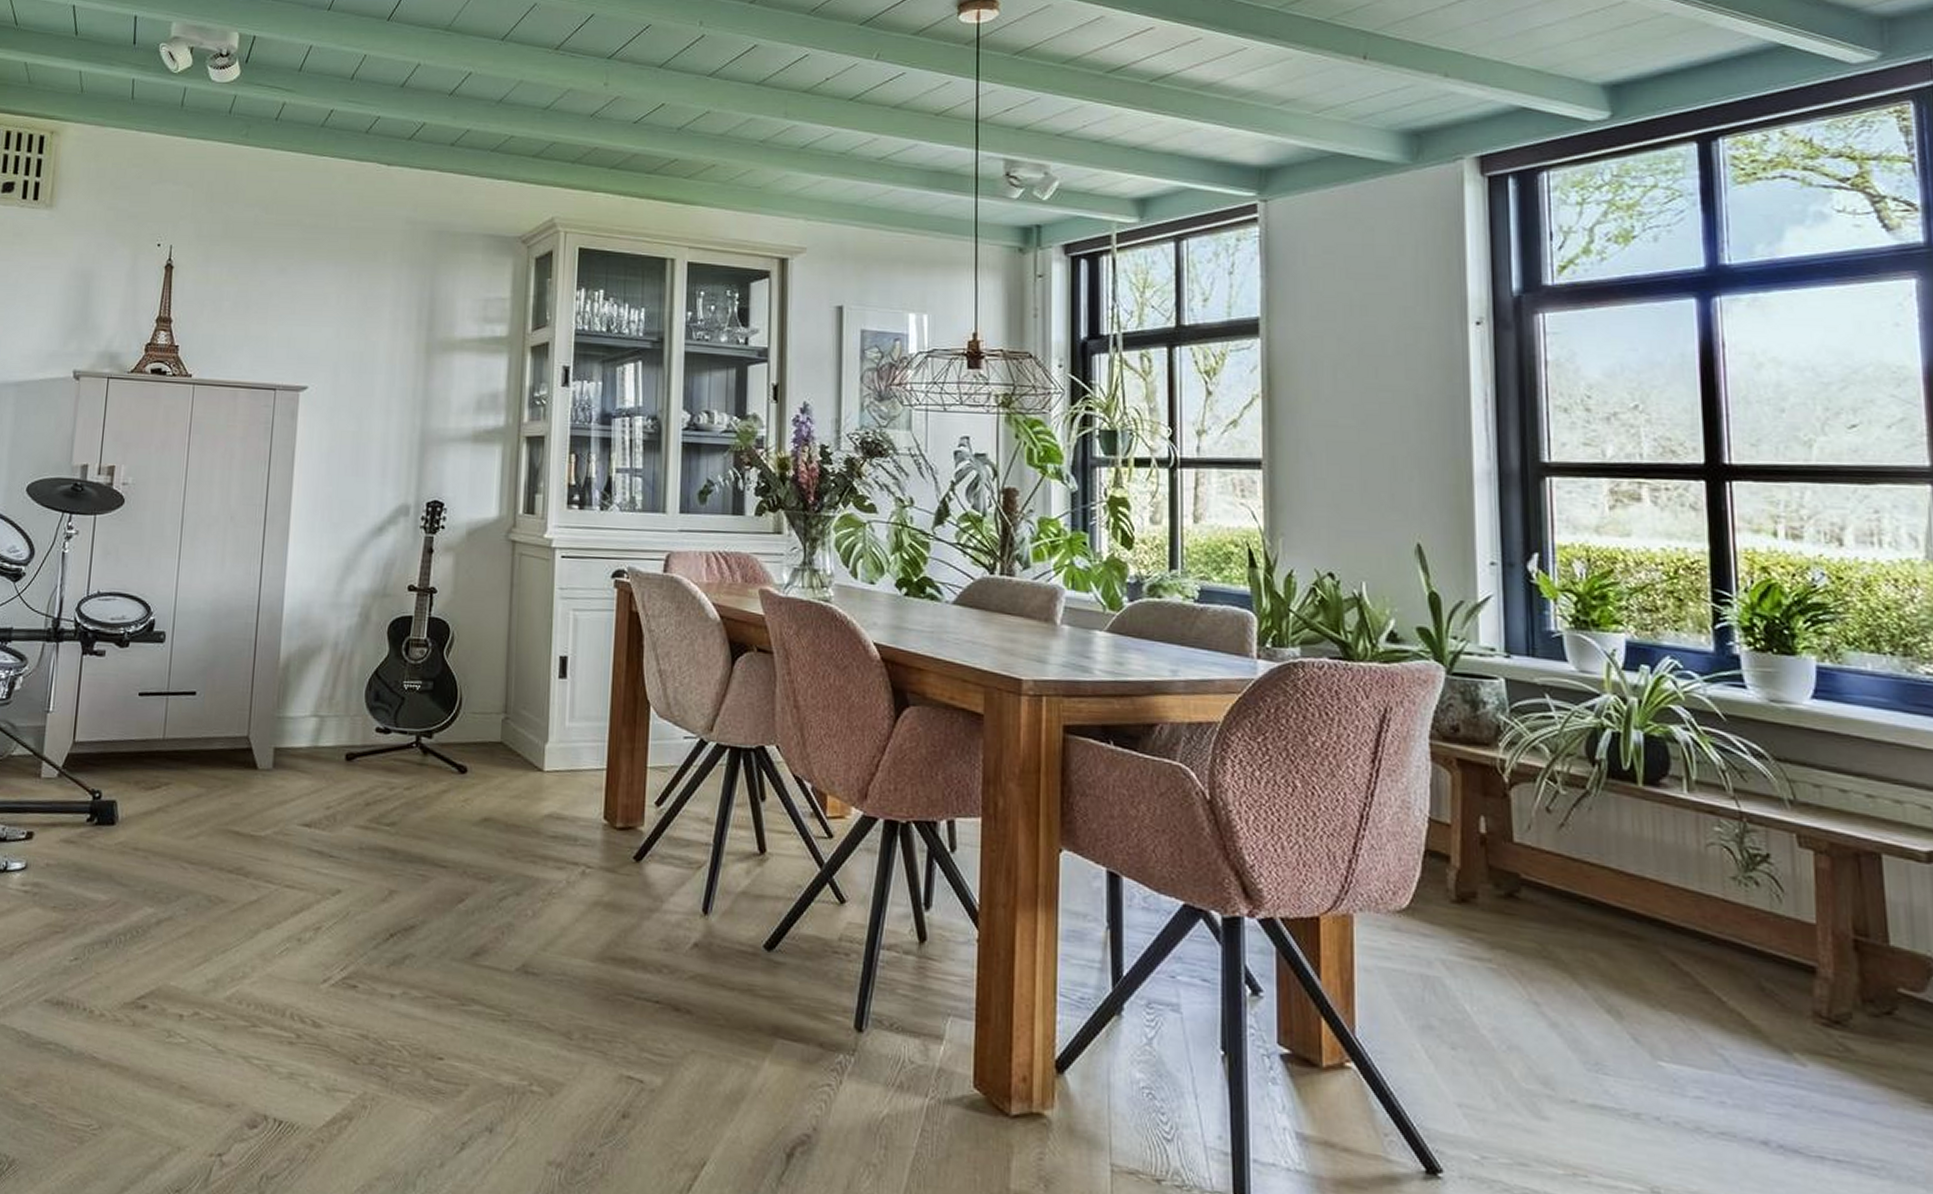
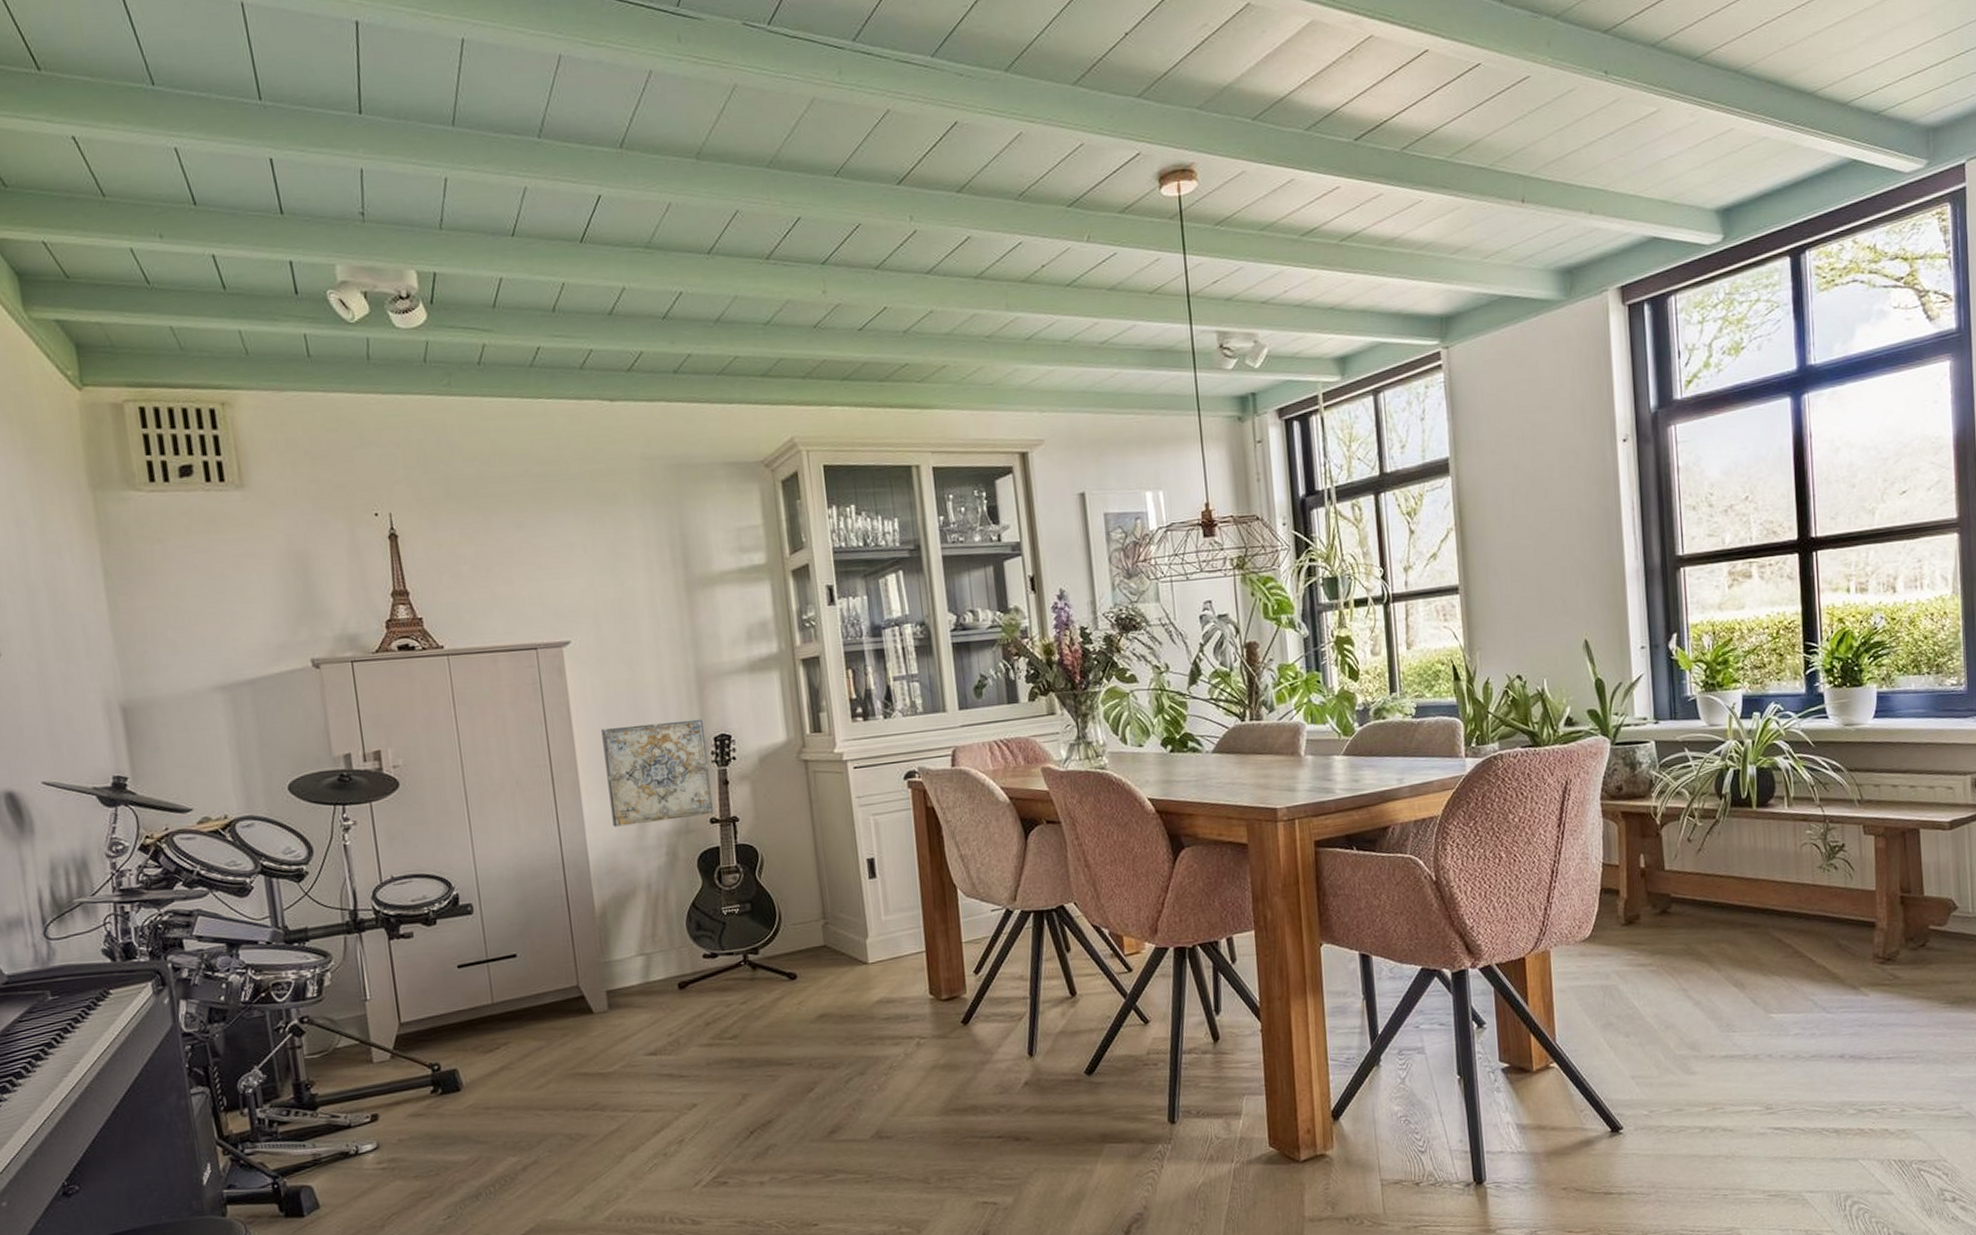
wall art: none [313,476,420,581] -> present [601,718,714,827]

